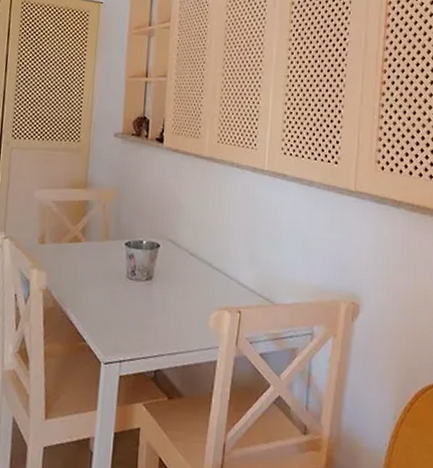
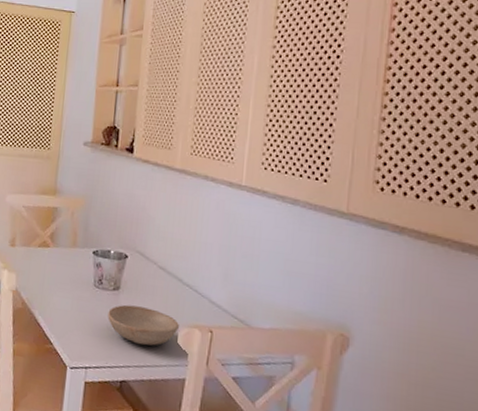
bowl: none [141,293,210,333] -> present [108,304,179,346]

